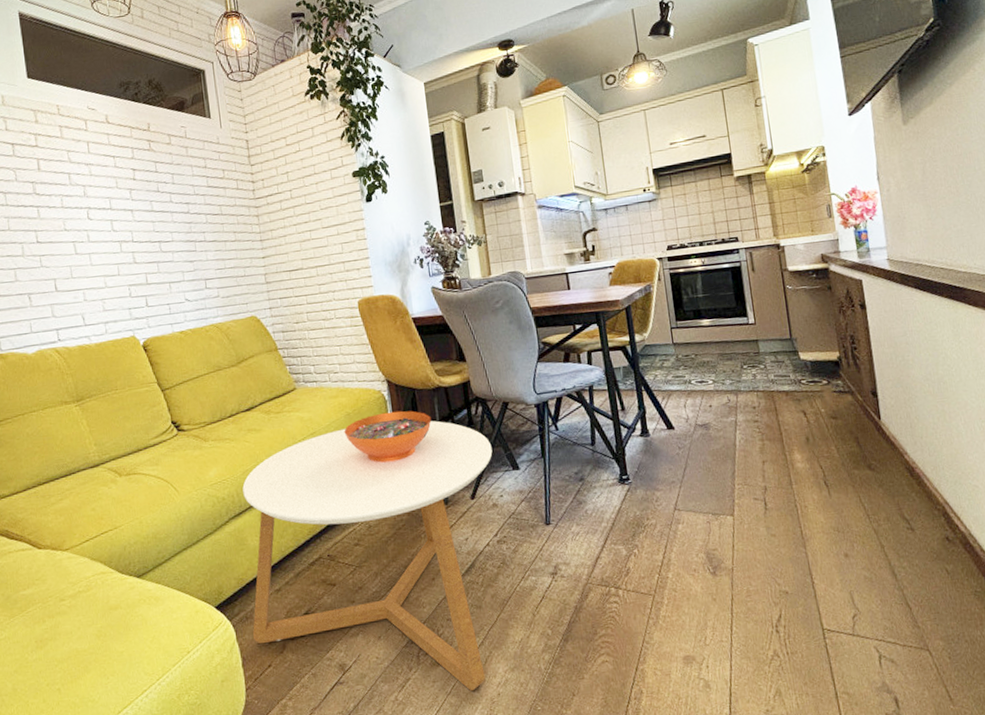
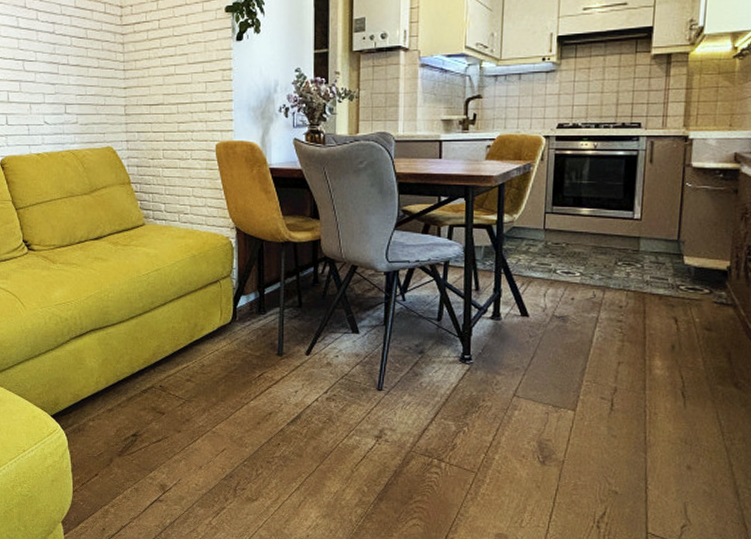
coffee table: present [242,420,493,691] -> none [83,269,334,529]
decorative bowl: present [344,410,432,463] -> none [188,259,276,308]

